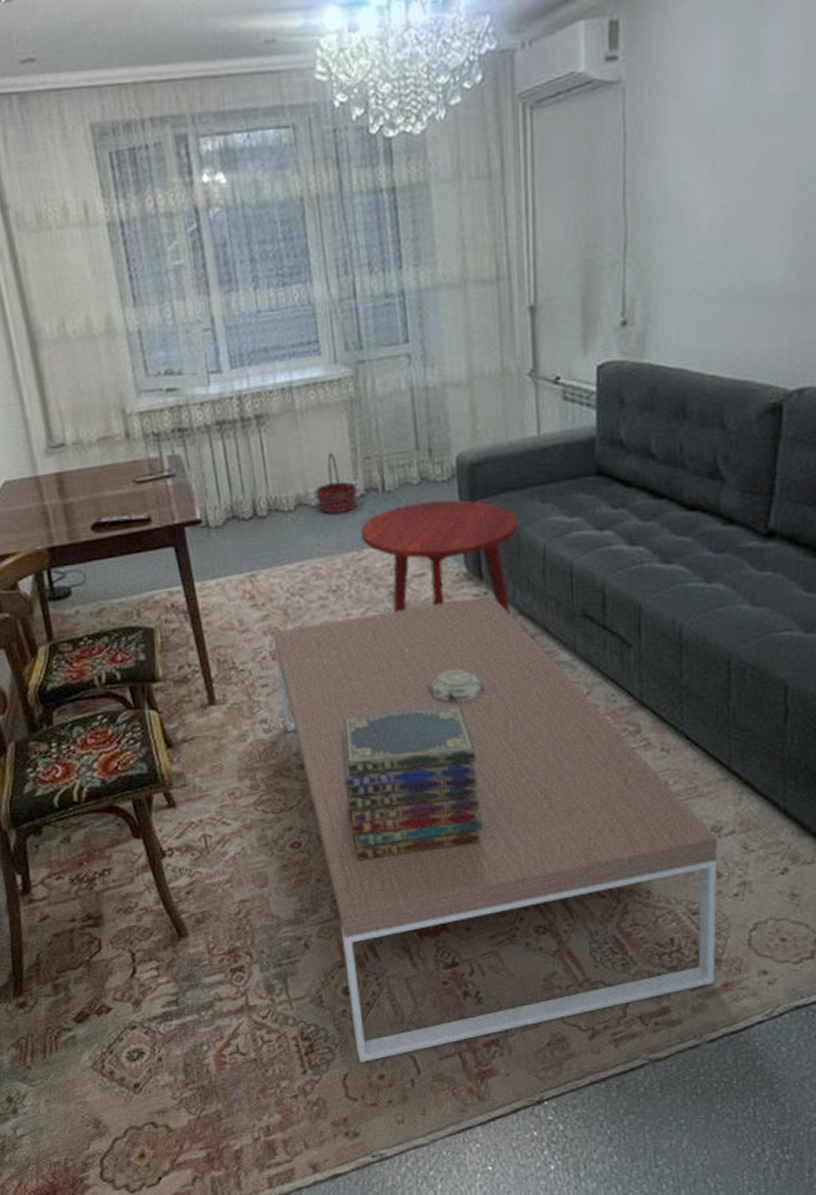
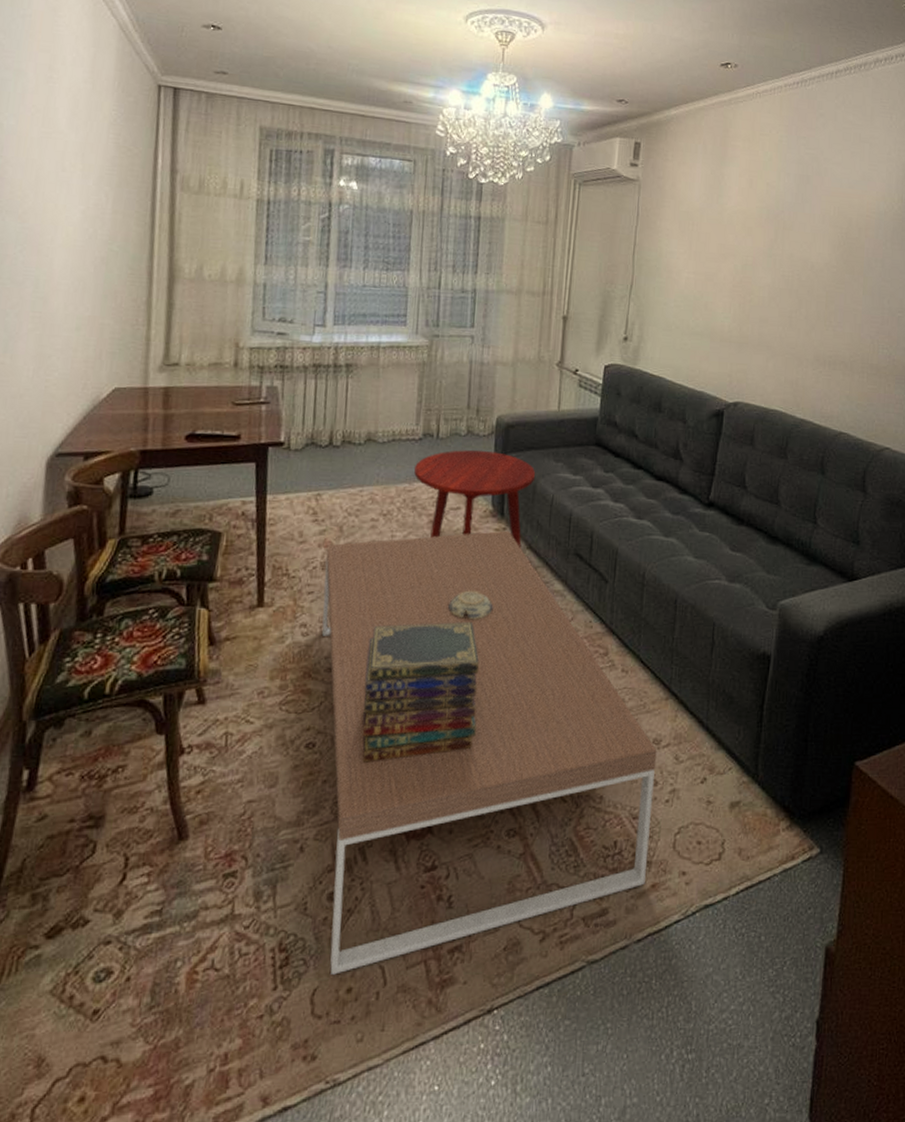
basket: present [315,452,358,513] -> none [383,401,418,451]

